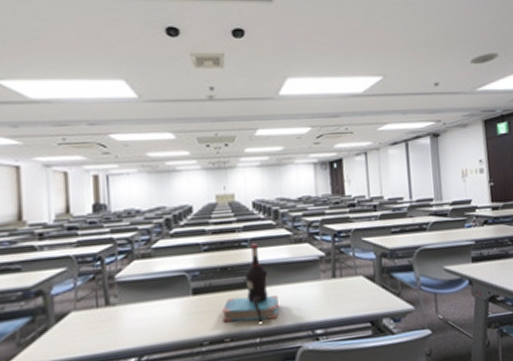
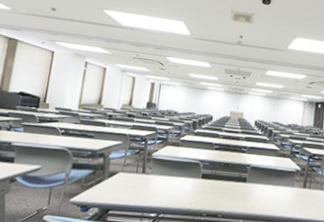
bottle: present [221,243,279,322] -> none [218,151,261,208]

